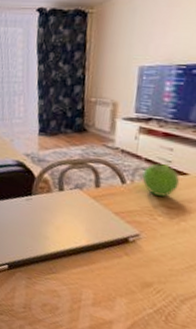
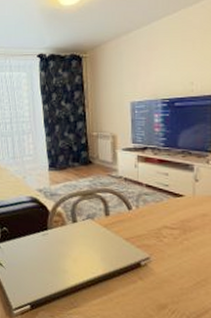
fruit: present [142,163,180,197] -> none [145,187,178,218]

